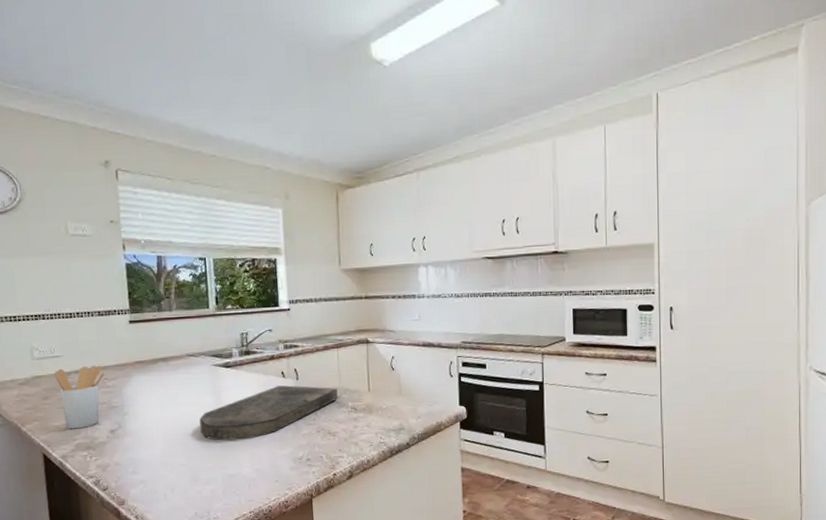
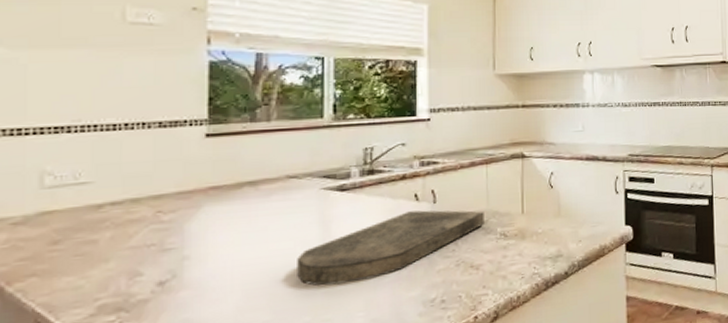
utensil holder: present [54,365,105,429] -> none [74,193,158,285]

